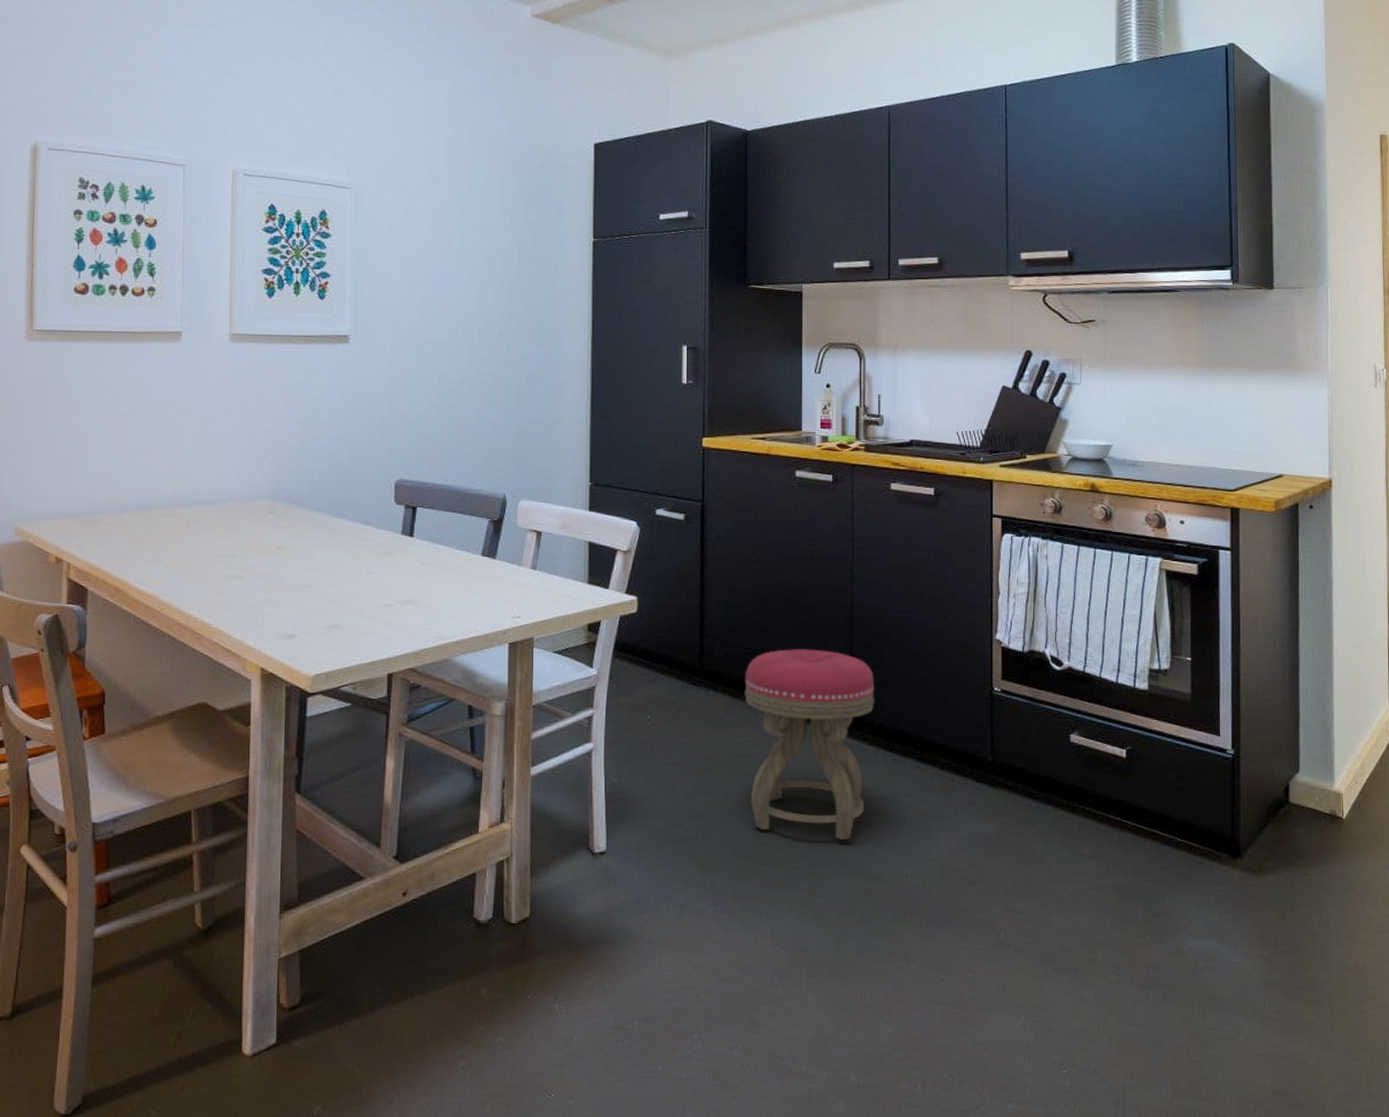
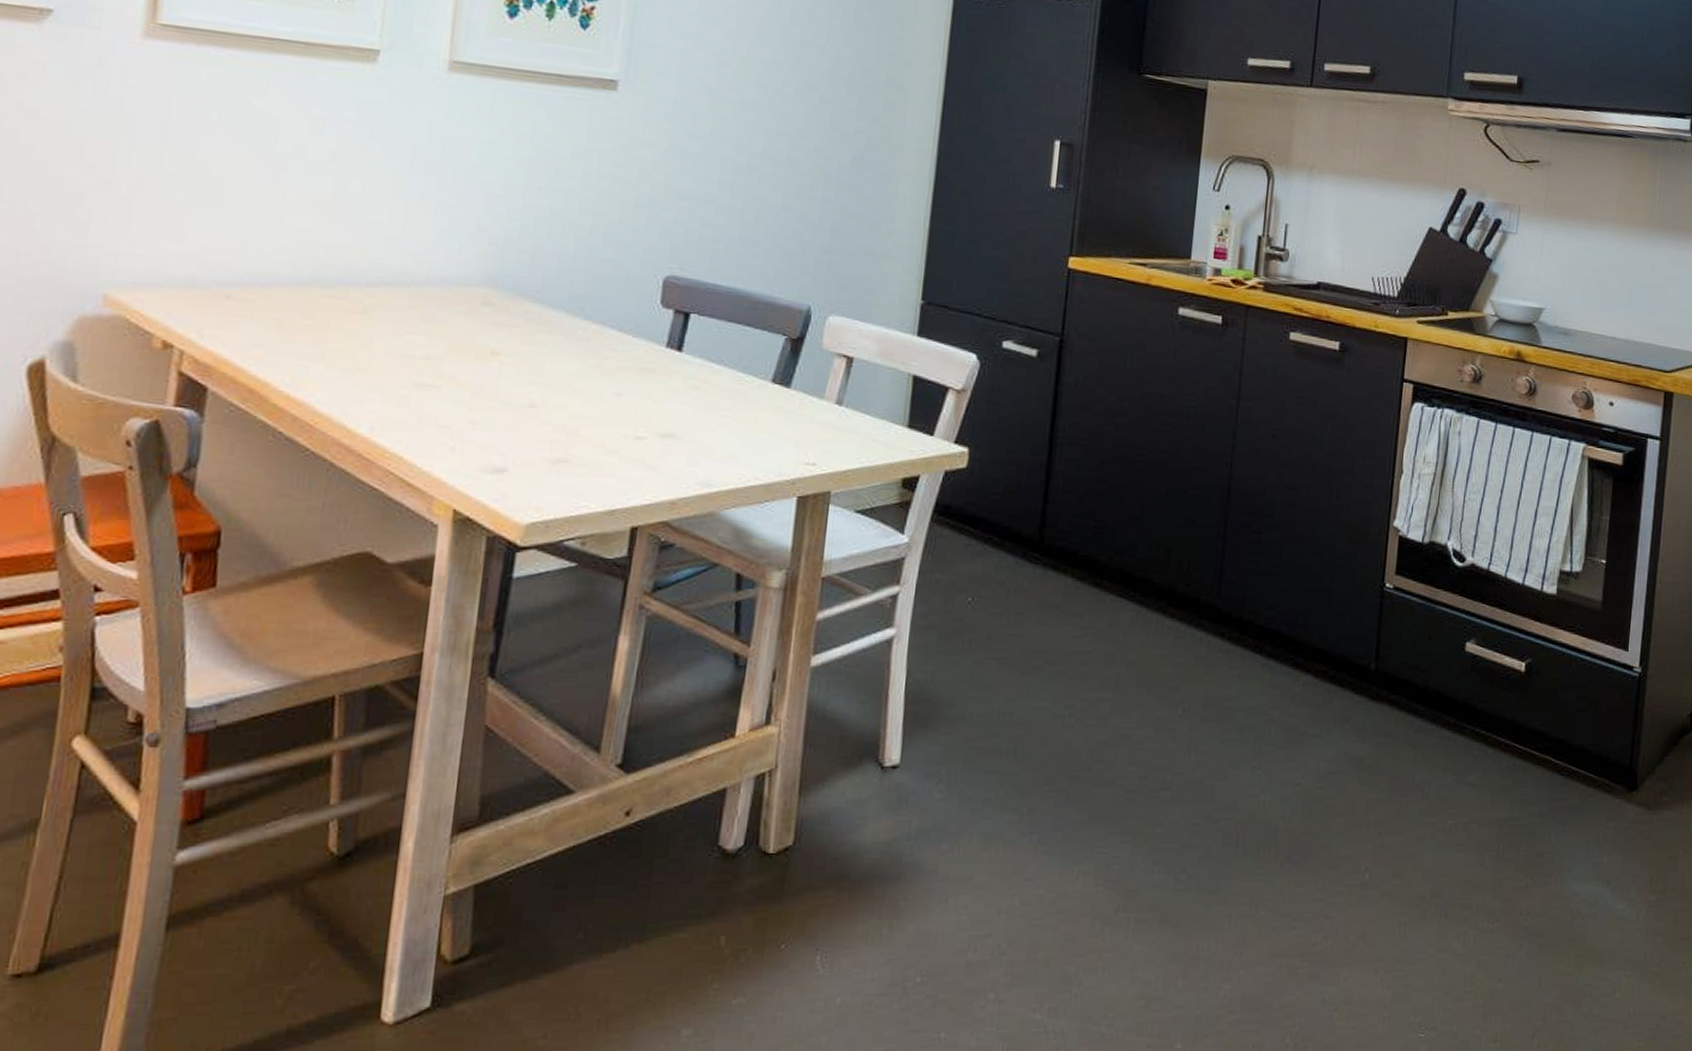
stool: present [745,649,875,840] -> none [1085,524,1249,758]

